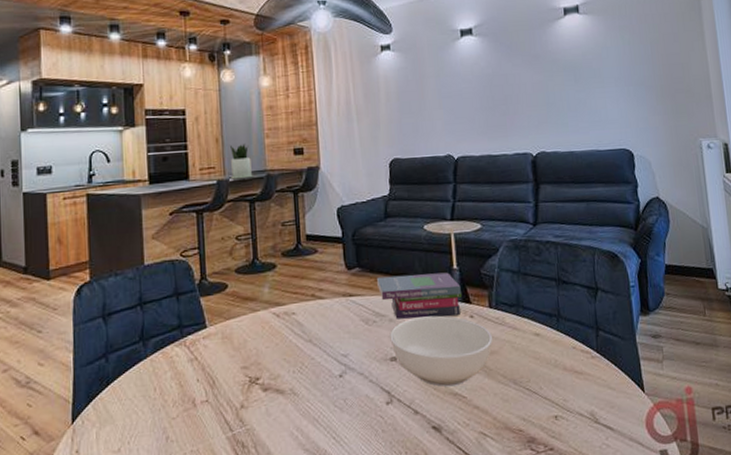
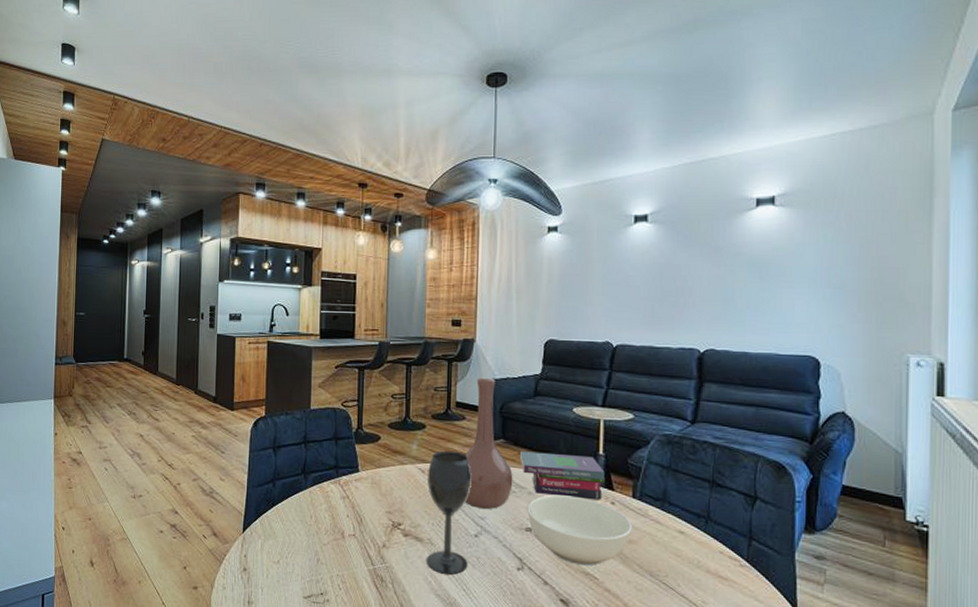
planter: present [230,144,255,181] -> none [392,310,413,344]
wine glass: none [283,287,335,425] -> present [427,450,472,575]
vase: none [321,204,373,346] -> present [465,377,513,510]

